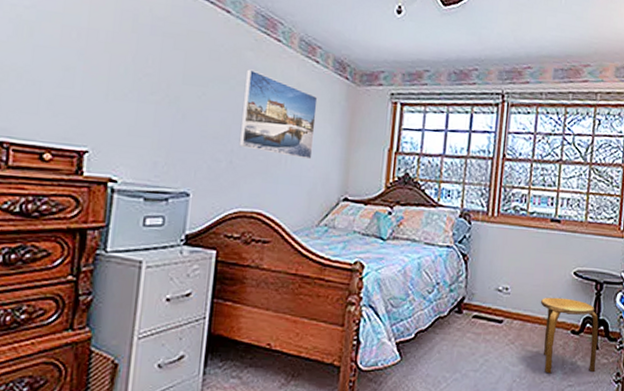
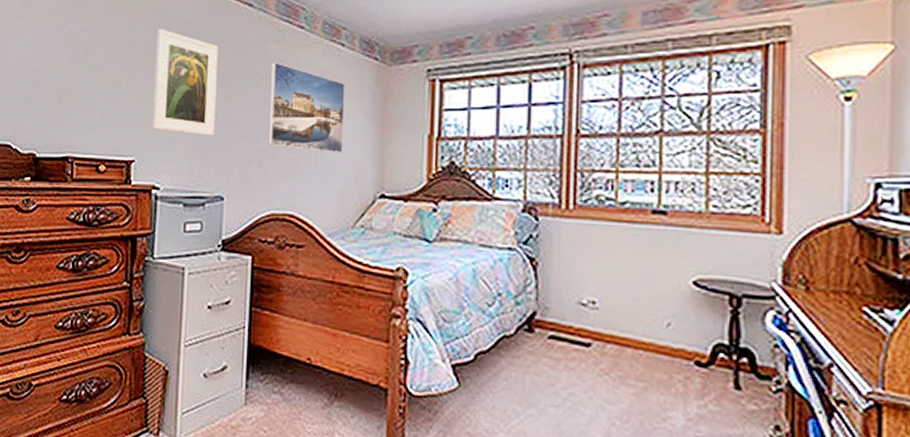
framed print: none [111,19,191,133] -> present [152,28,218,136]
stool: present [540,297,599,374] -> none [644,314,739,421]

